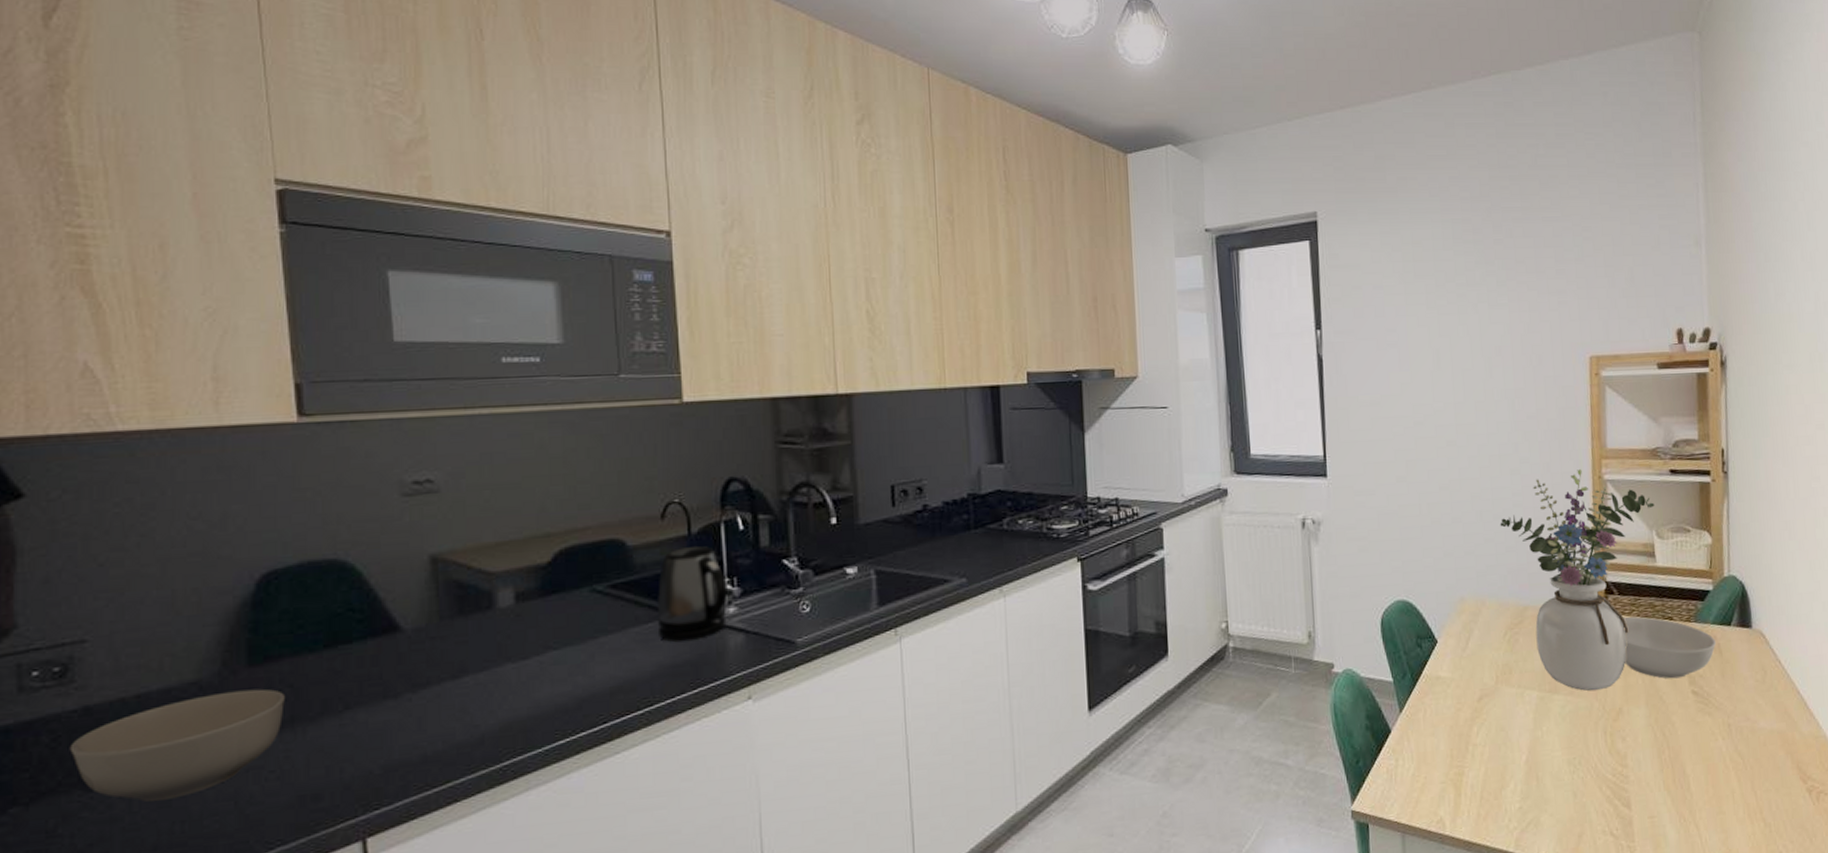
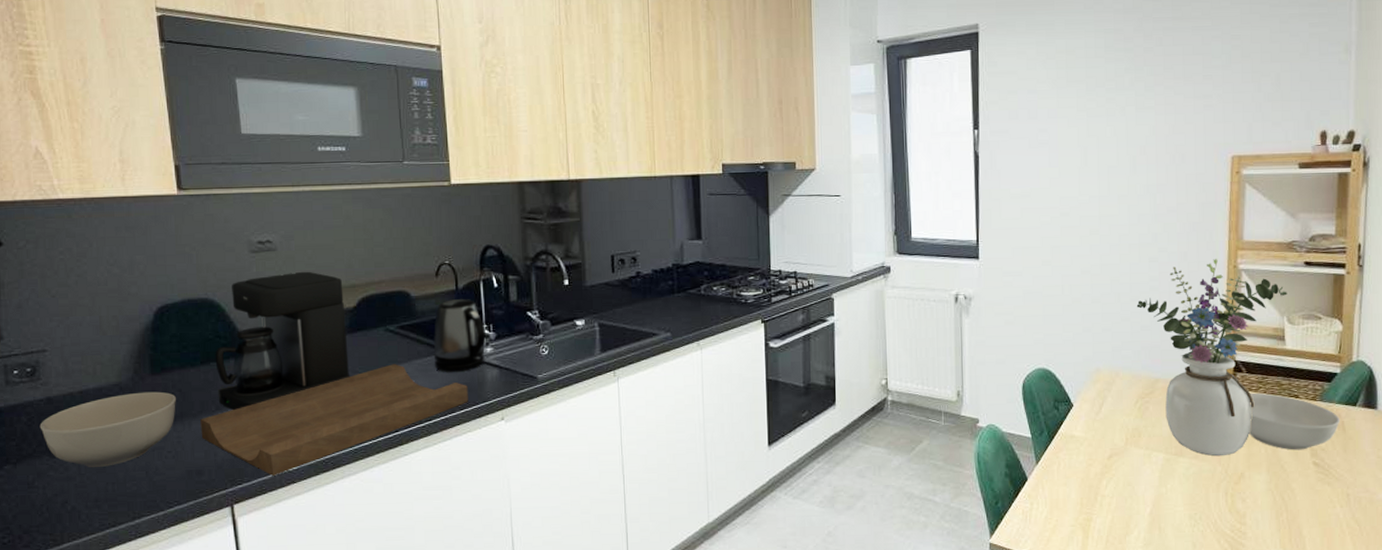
cutting board: none [320,634,704,794] -> present [200,364,468,476]
coffee maker: none [345,518,541,709] -> present [215,271,350,411]

